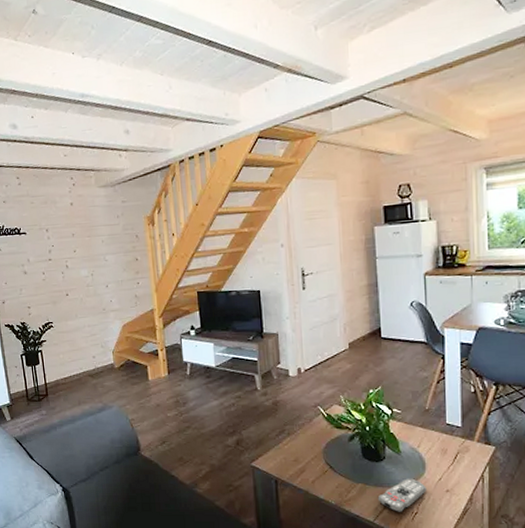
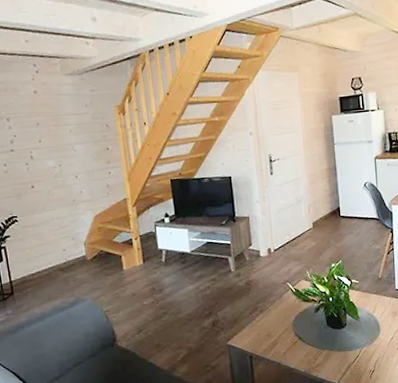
remote control: present [377,478,426,513] -> none [341,340,381,373]

